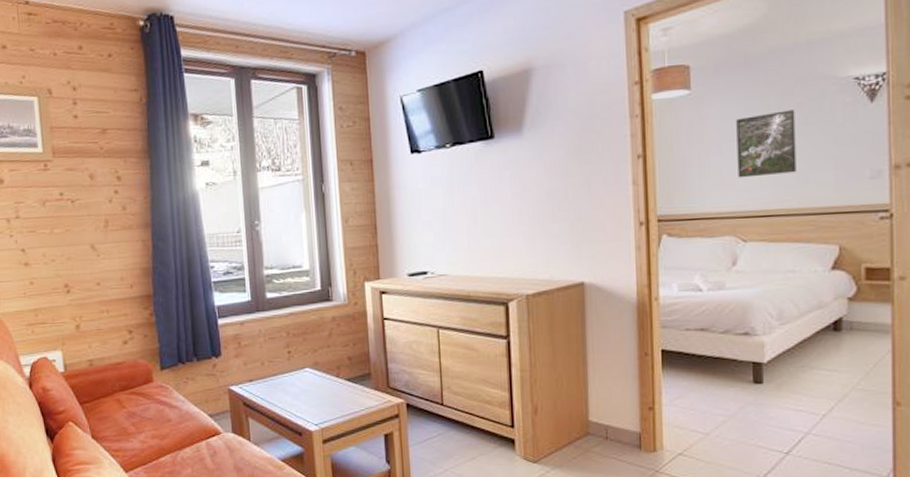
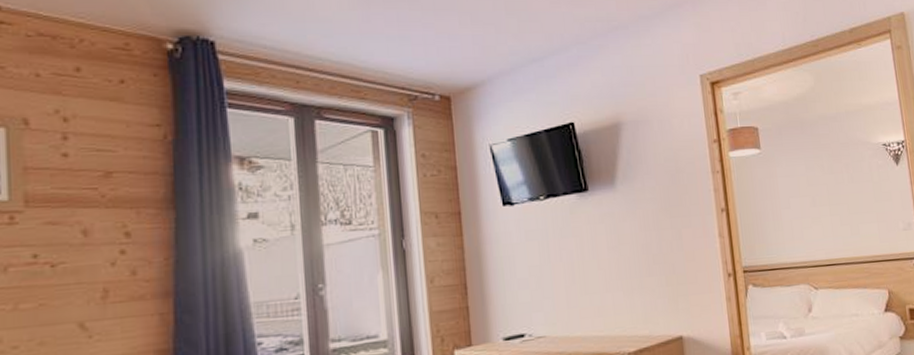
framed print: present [736,110,796,178] -> none [799,170,850,231]

